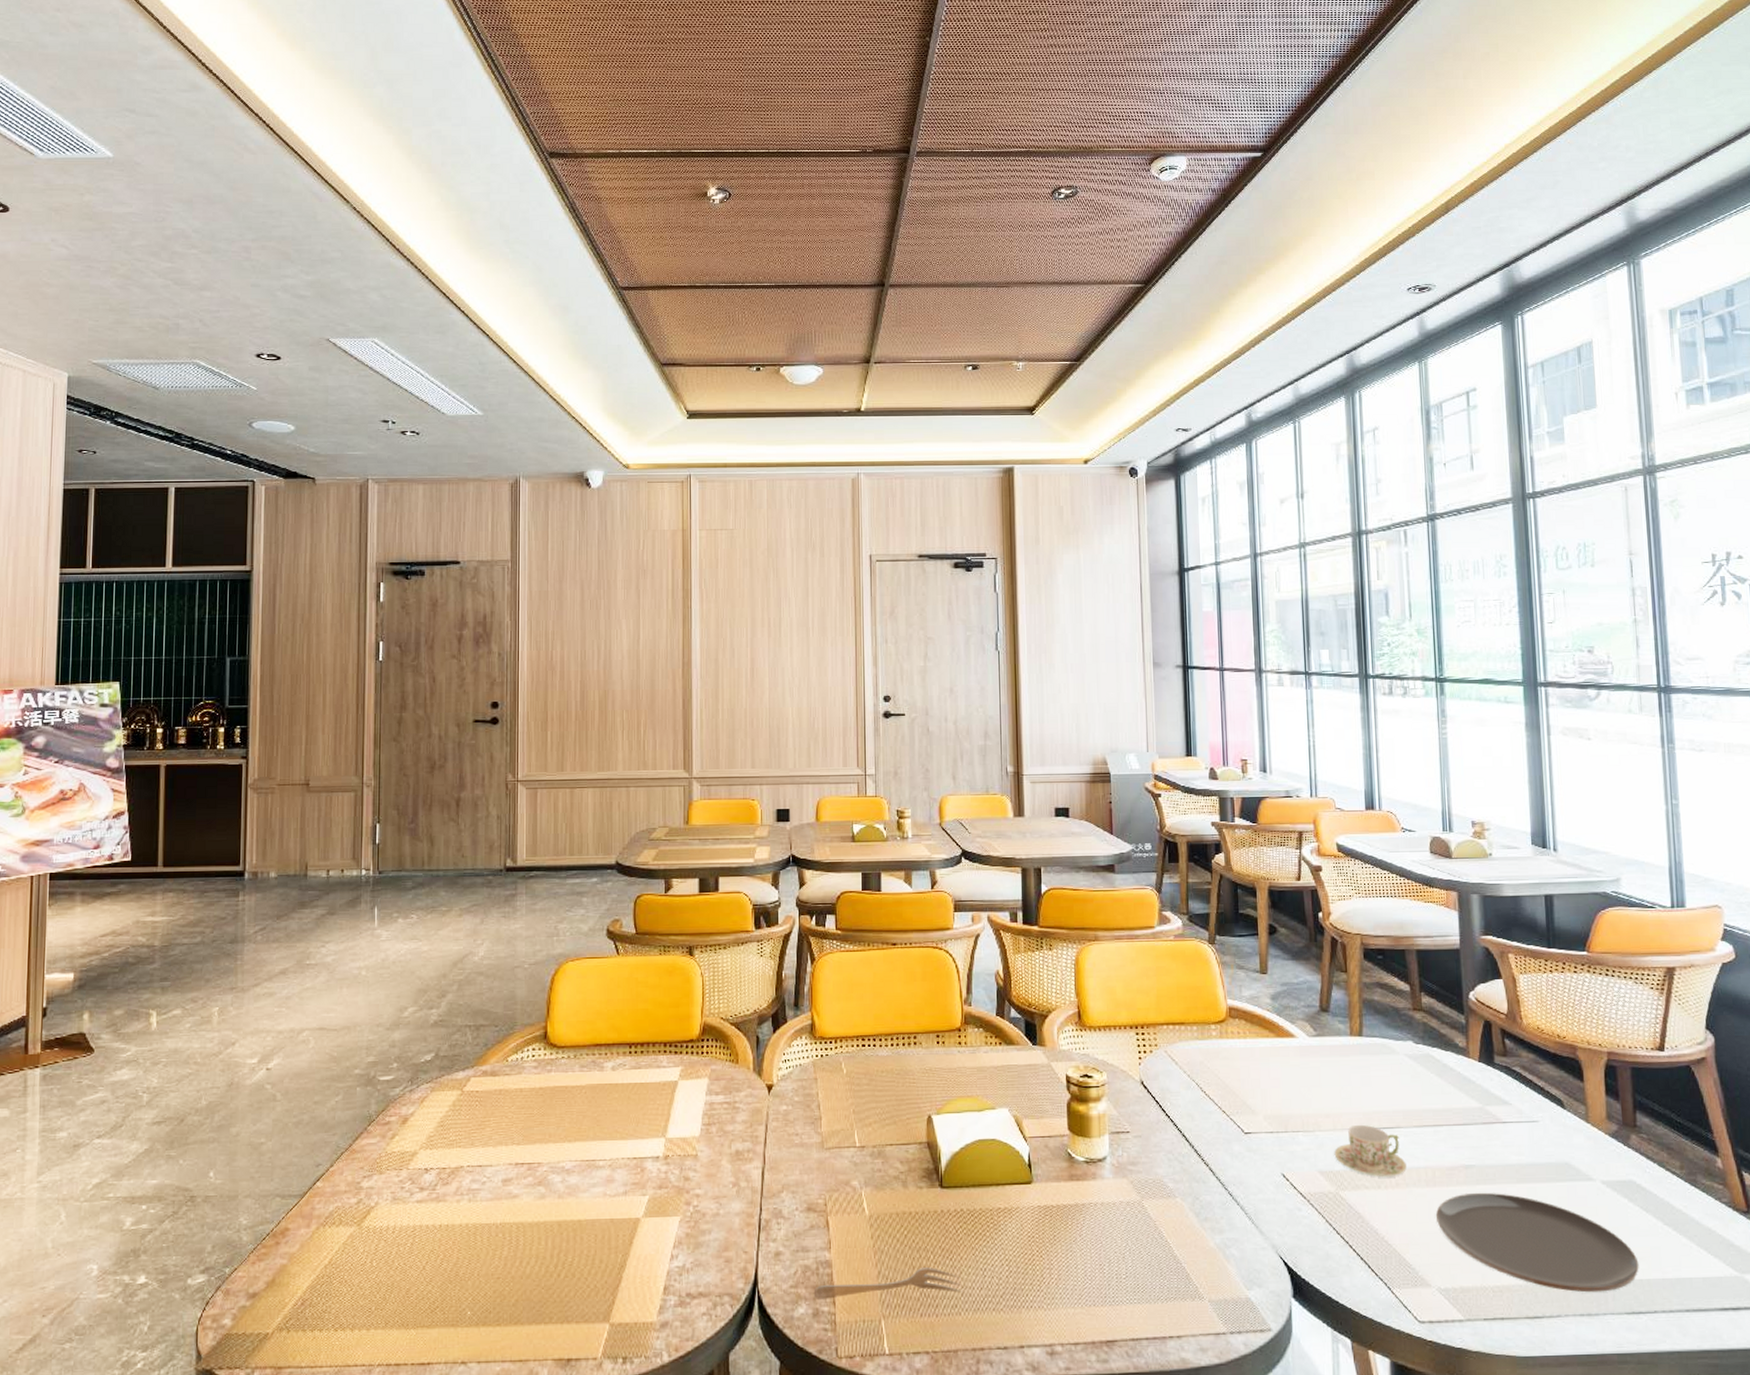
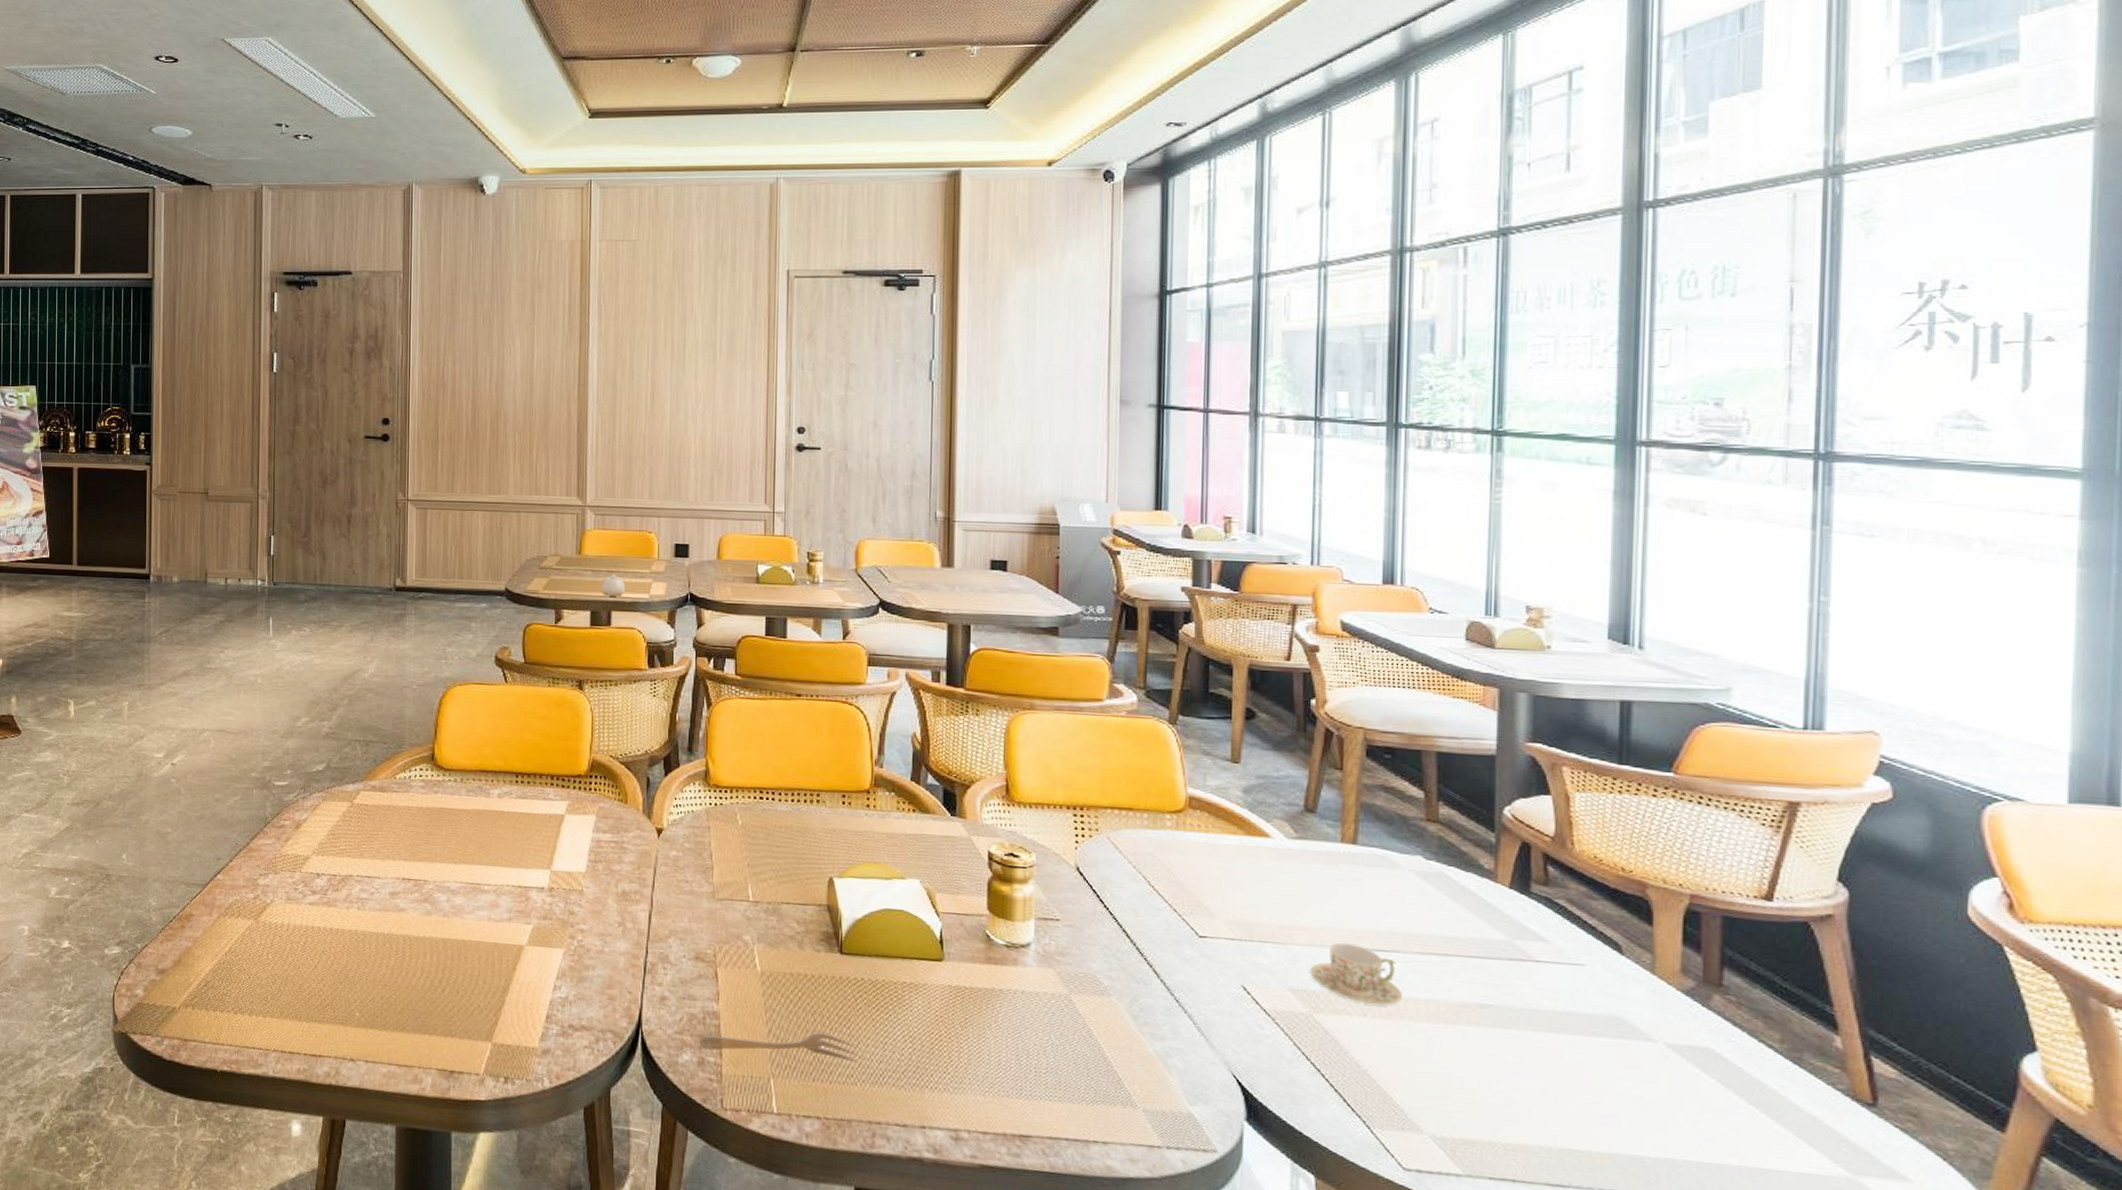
sugar bowl: none [708,842,732,864] -> present [601,575,626,598]
plate: present [1436,1192,1639,1293] -> none [1437,1035,1708,1170]

